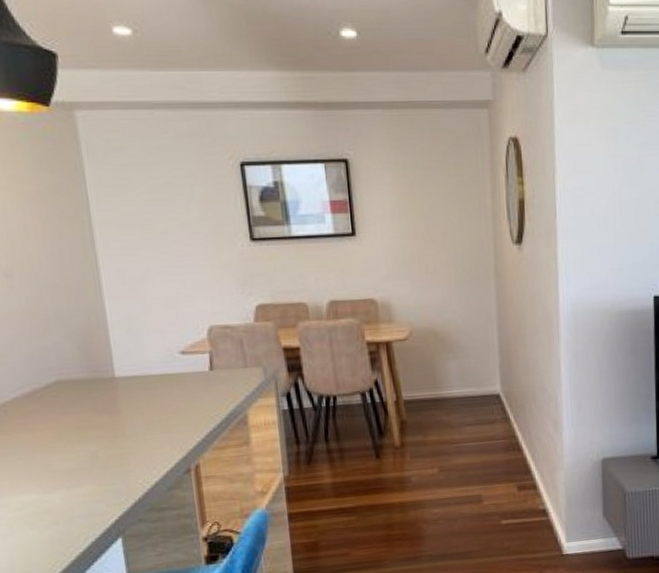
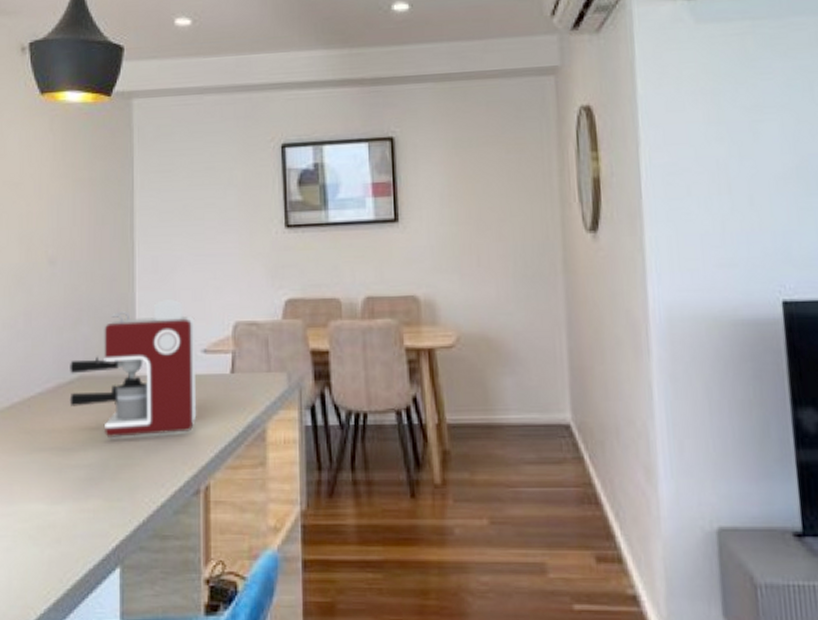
coffee maker: none [43,308,181,433] -> present [69,300,197,439]

